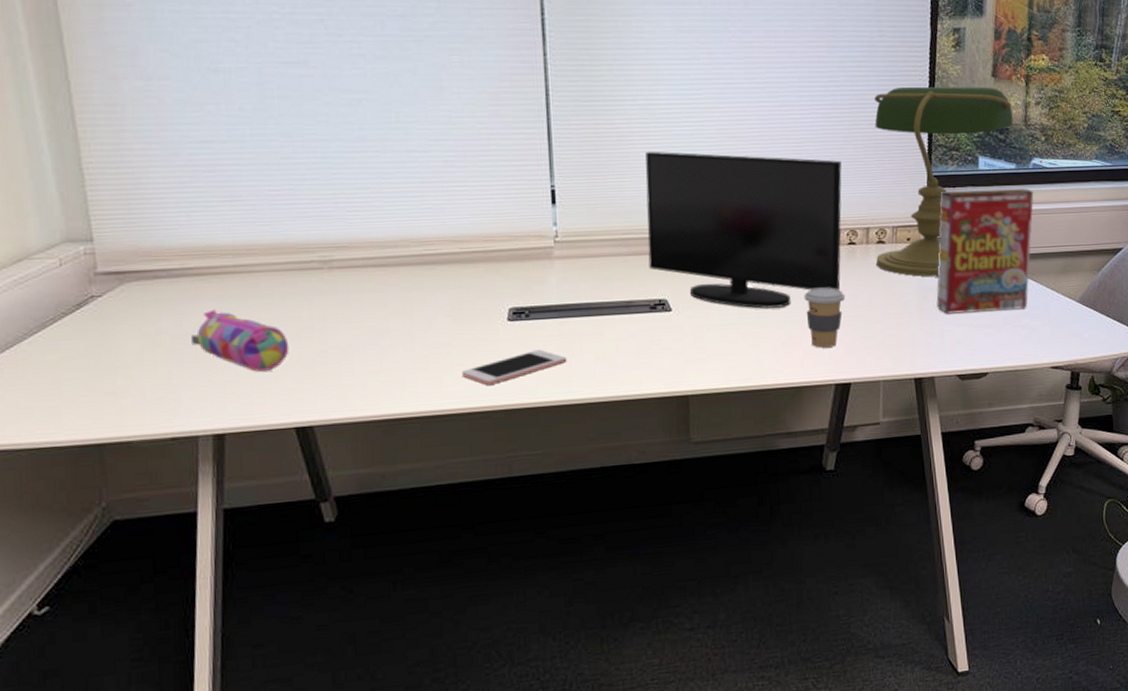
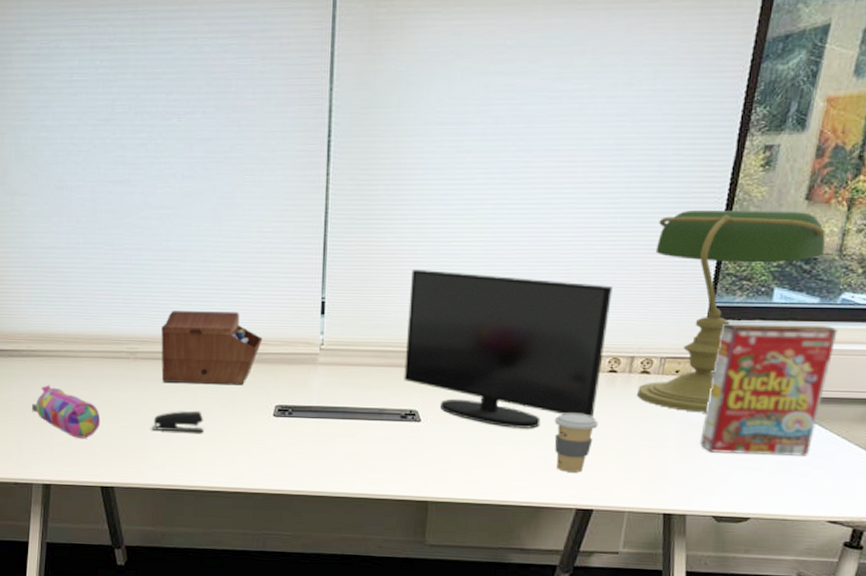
stapler: none [356,323,425,352] -> present [150,410,204,433]
sewing box: none [361,206,487,293] -> present [161,311,263,386]
cell phone: present [461,349,567,386] -> none [231,444,321,471]

